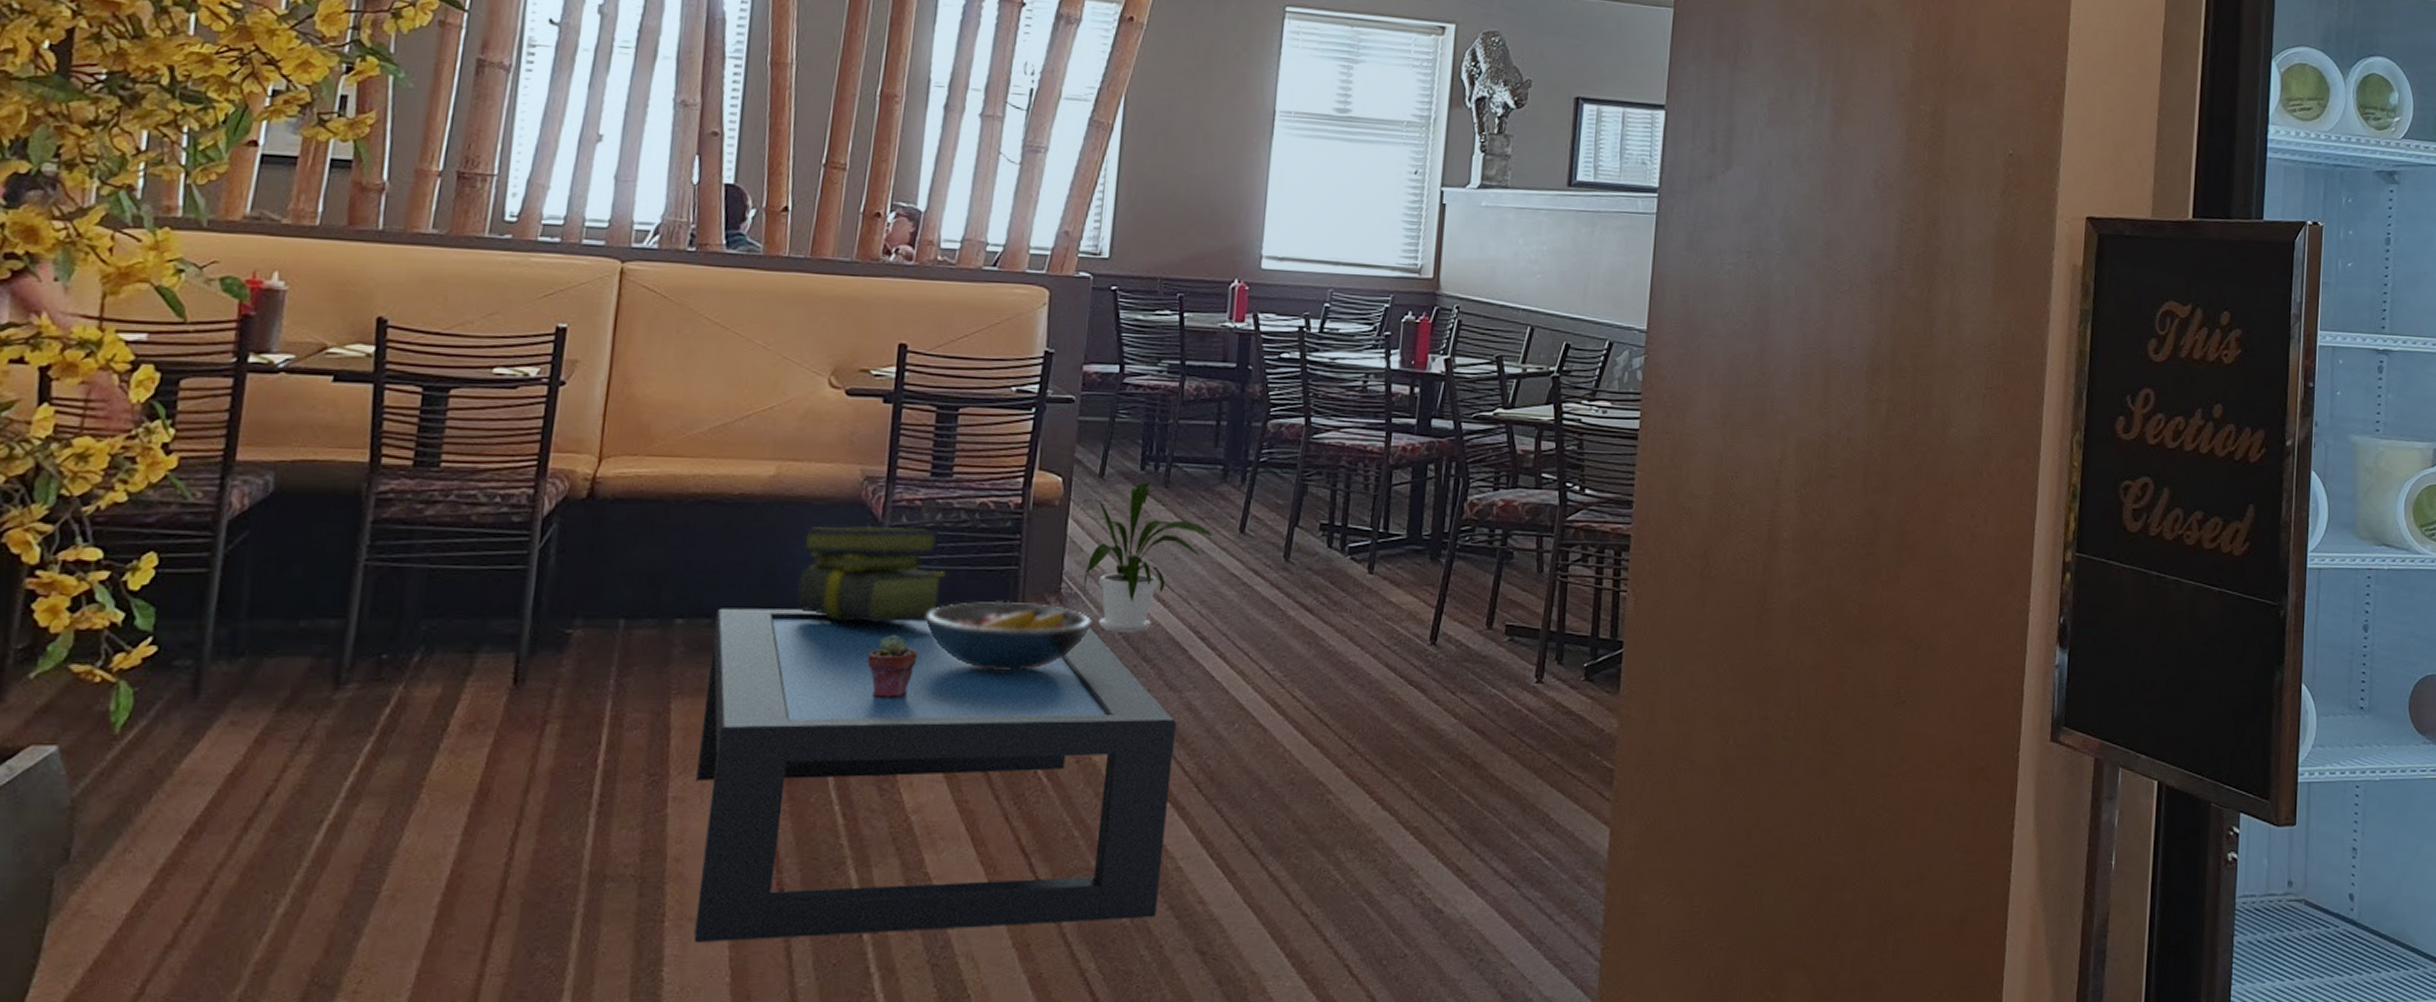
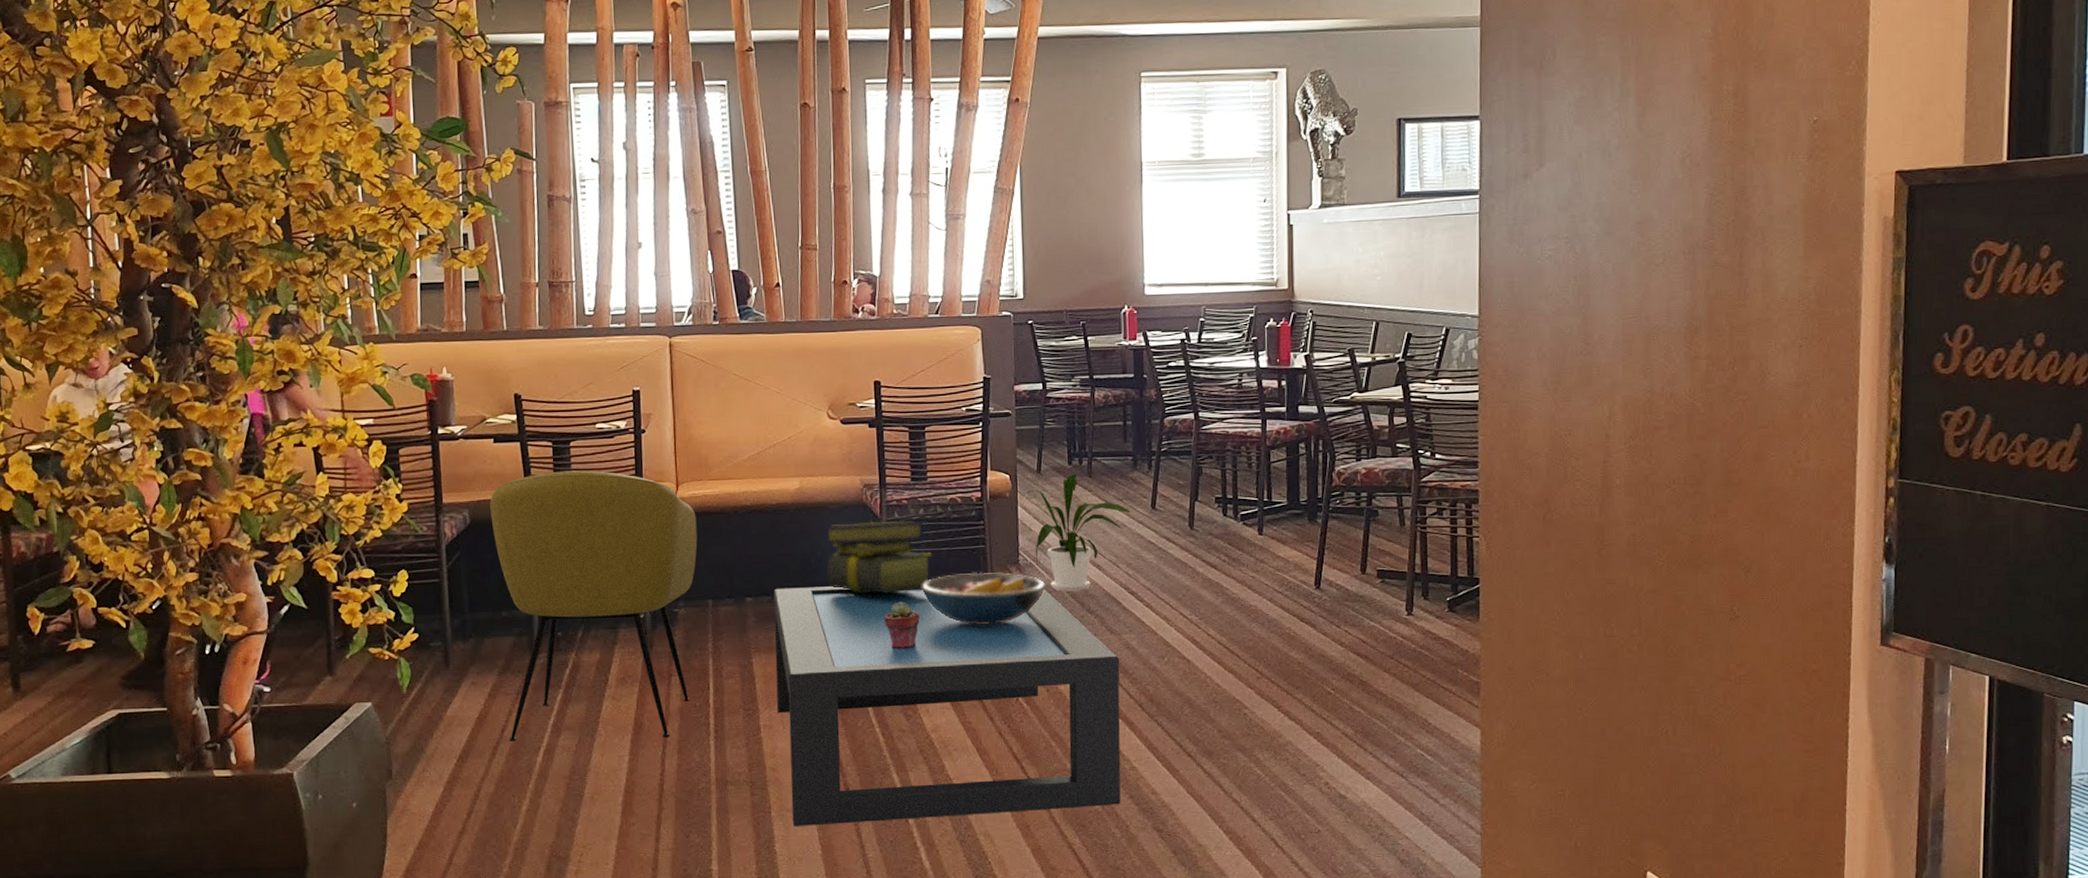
armchair: none [275,428,621,811] -> present [490,470,698,742]

